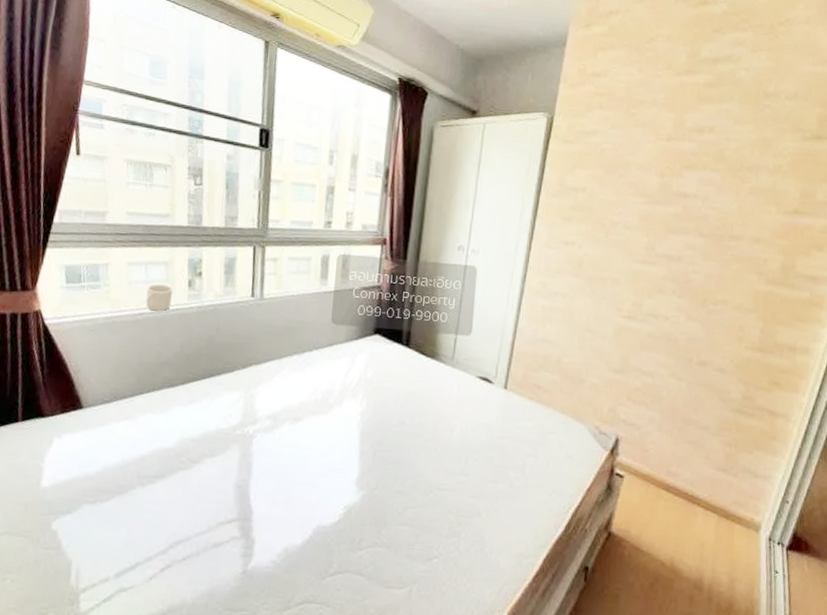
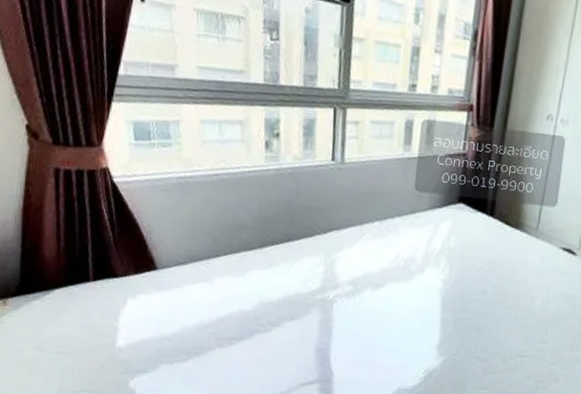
mug: present [146,284,173,312] -> none [220,144,249,174]

